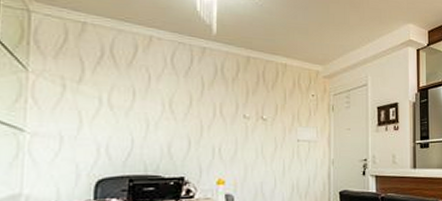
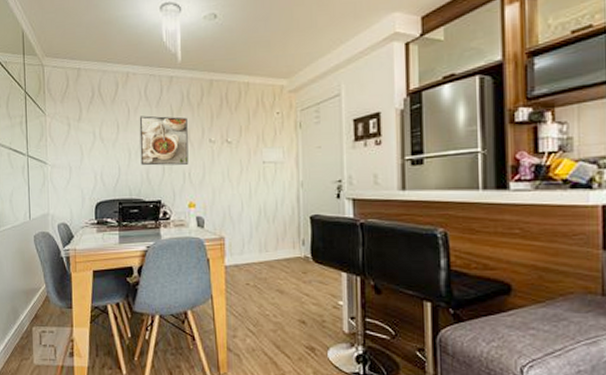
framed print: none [161,84,220,139] -> present [139,115,189,166]

